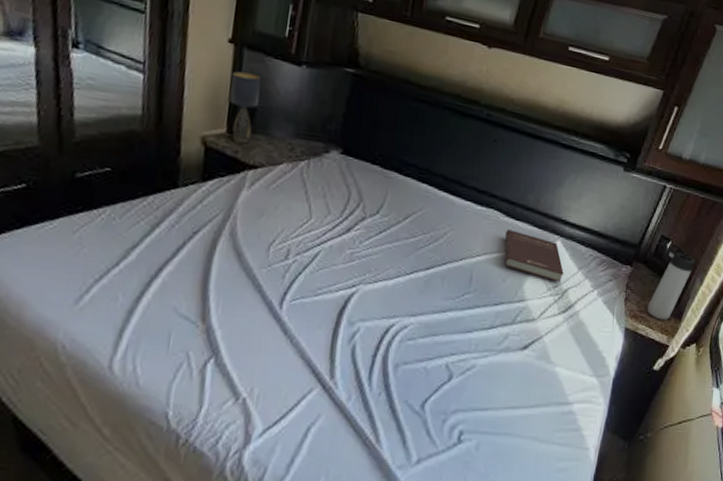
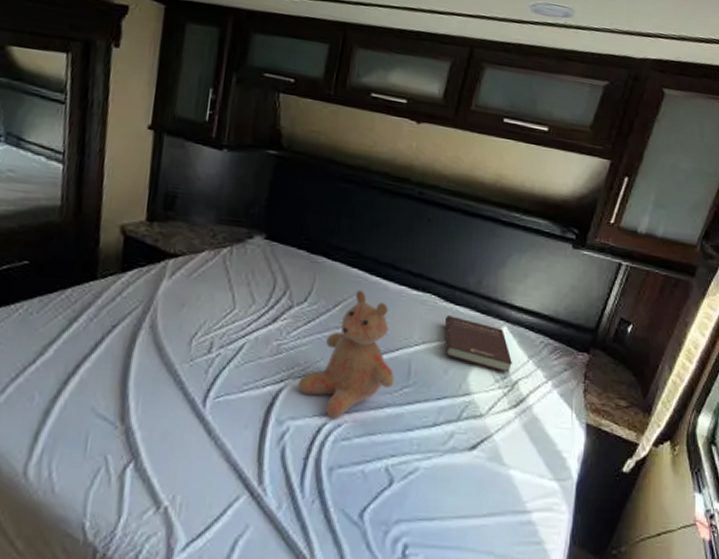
table lamp: present [229,70,261,145] -> none [149,157,181,233]
stuffed animal: none [369,204,458,322] -> present [298,289,395,420]
thermos bottle: present [647,244,695,321] -> none [610,327,661,415]

